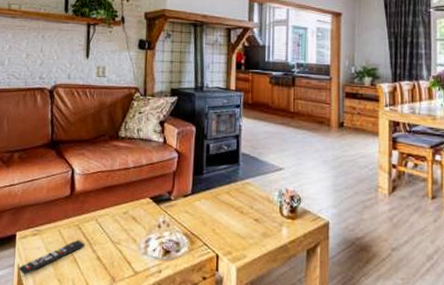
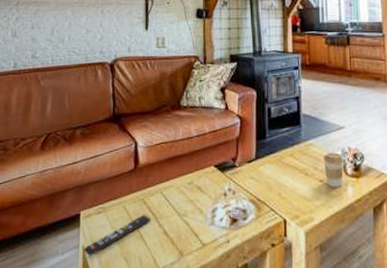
coffee cup: none [260,193,281,227] -> present [323,153,344,187]

